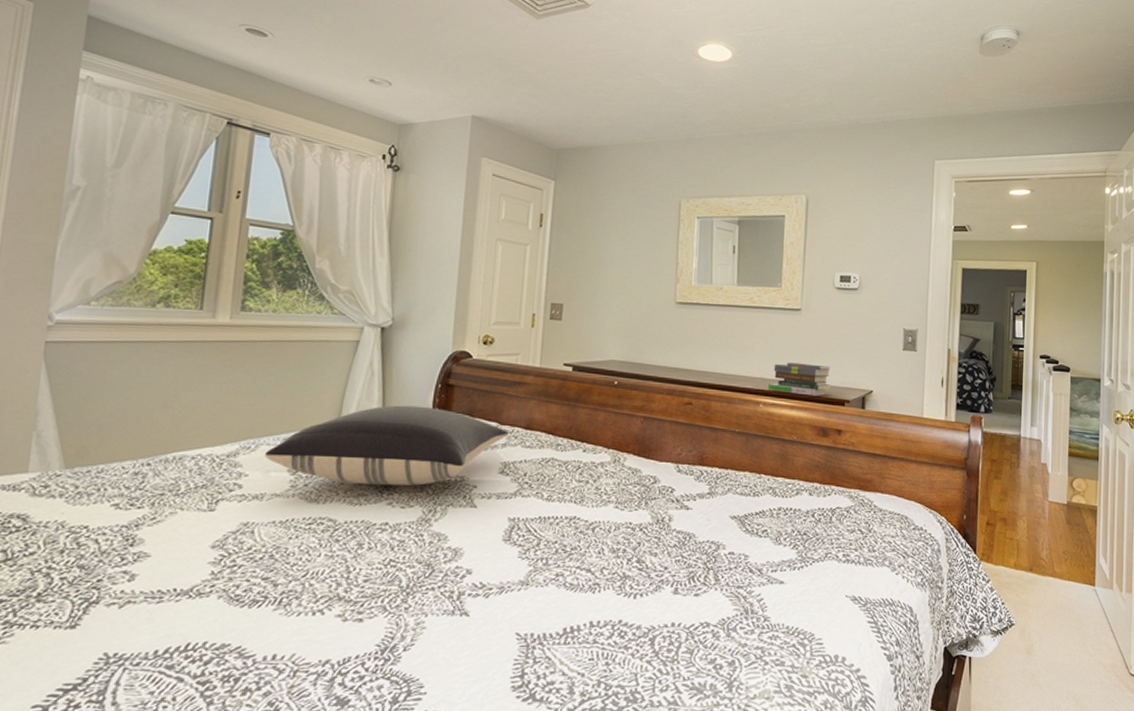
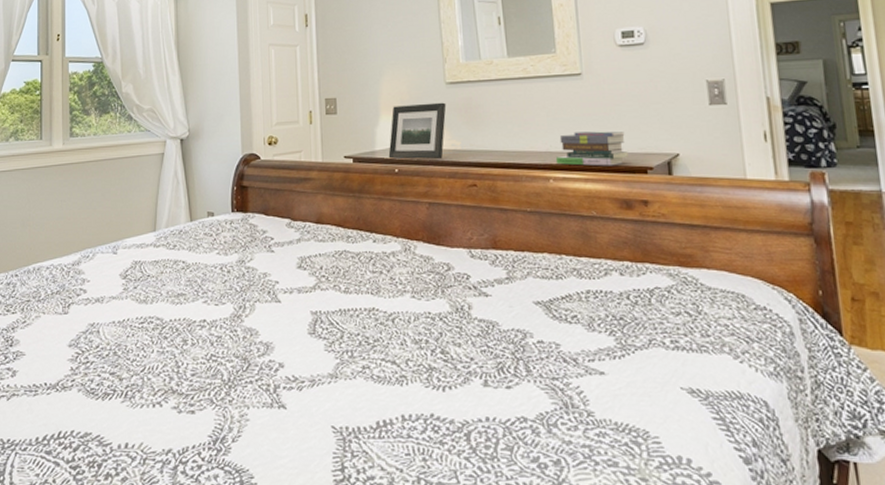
pillow: present [264,405,509,486] -> none [100,208,301,285]
picture frame: none [609,319,674,376] -> present [388,102,447,160]

